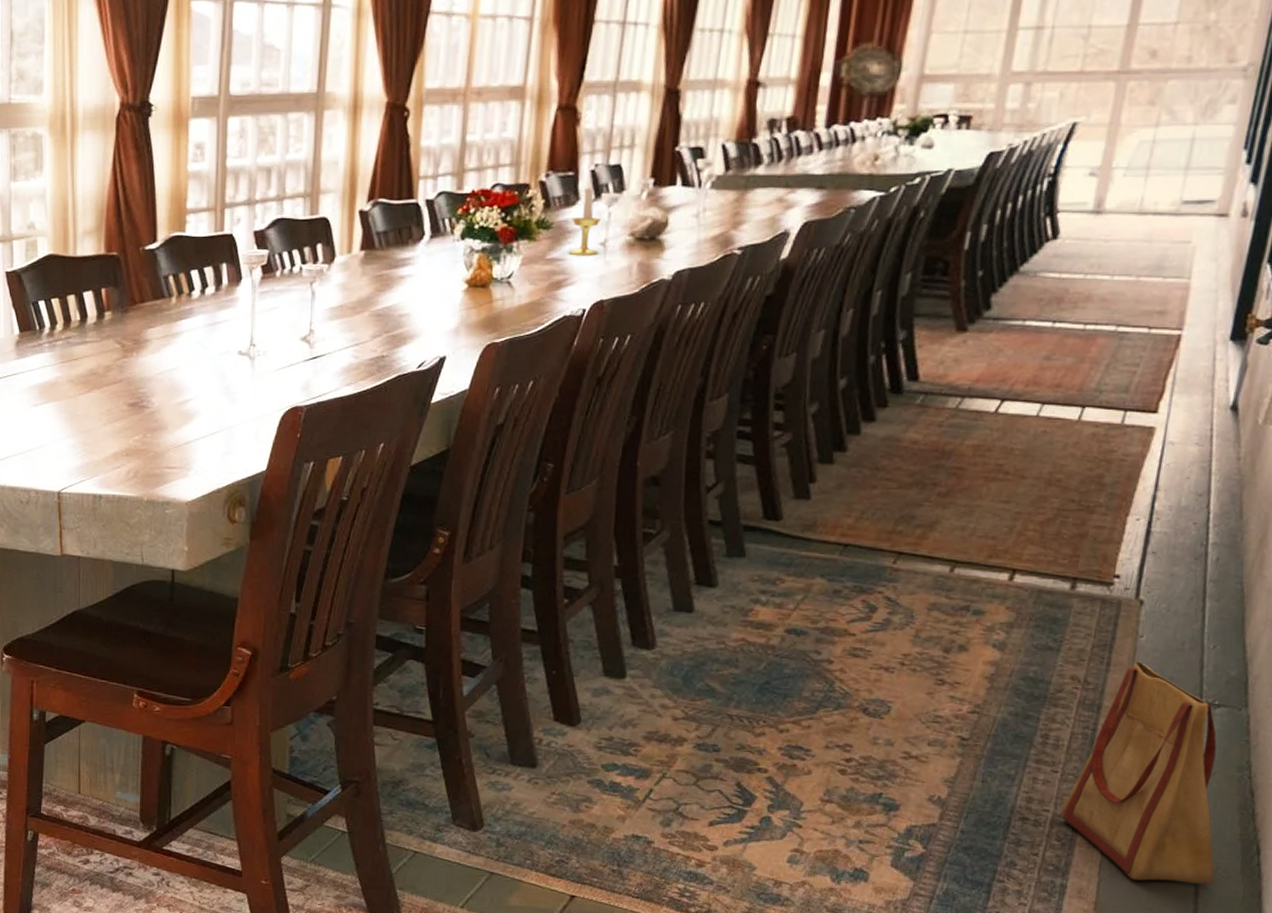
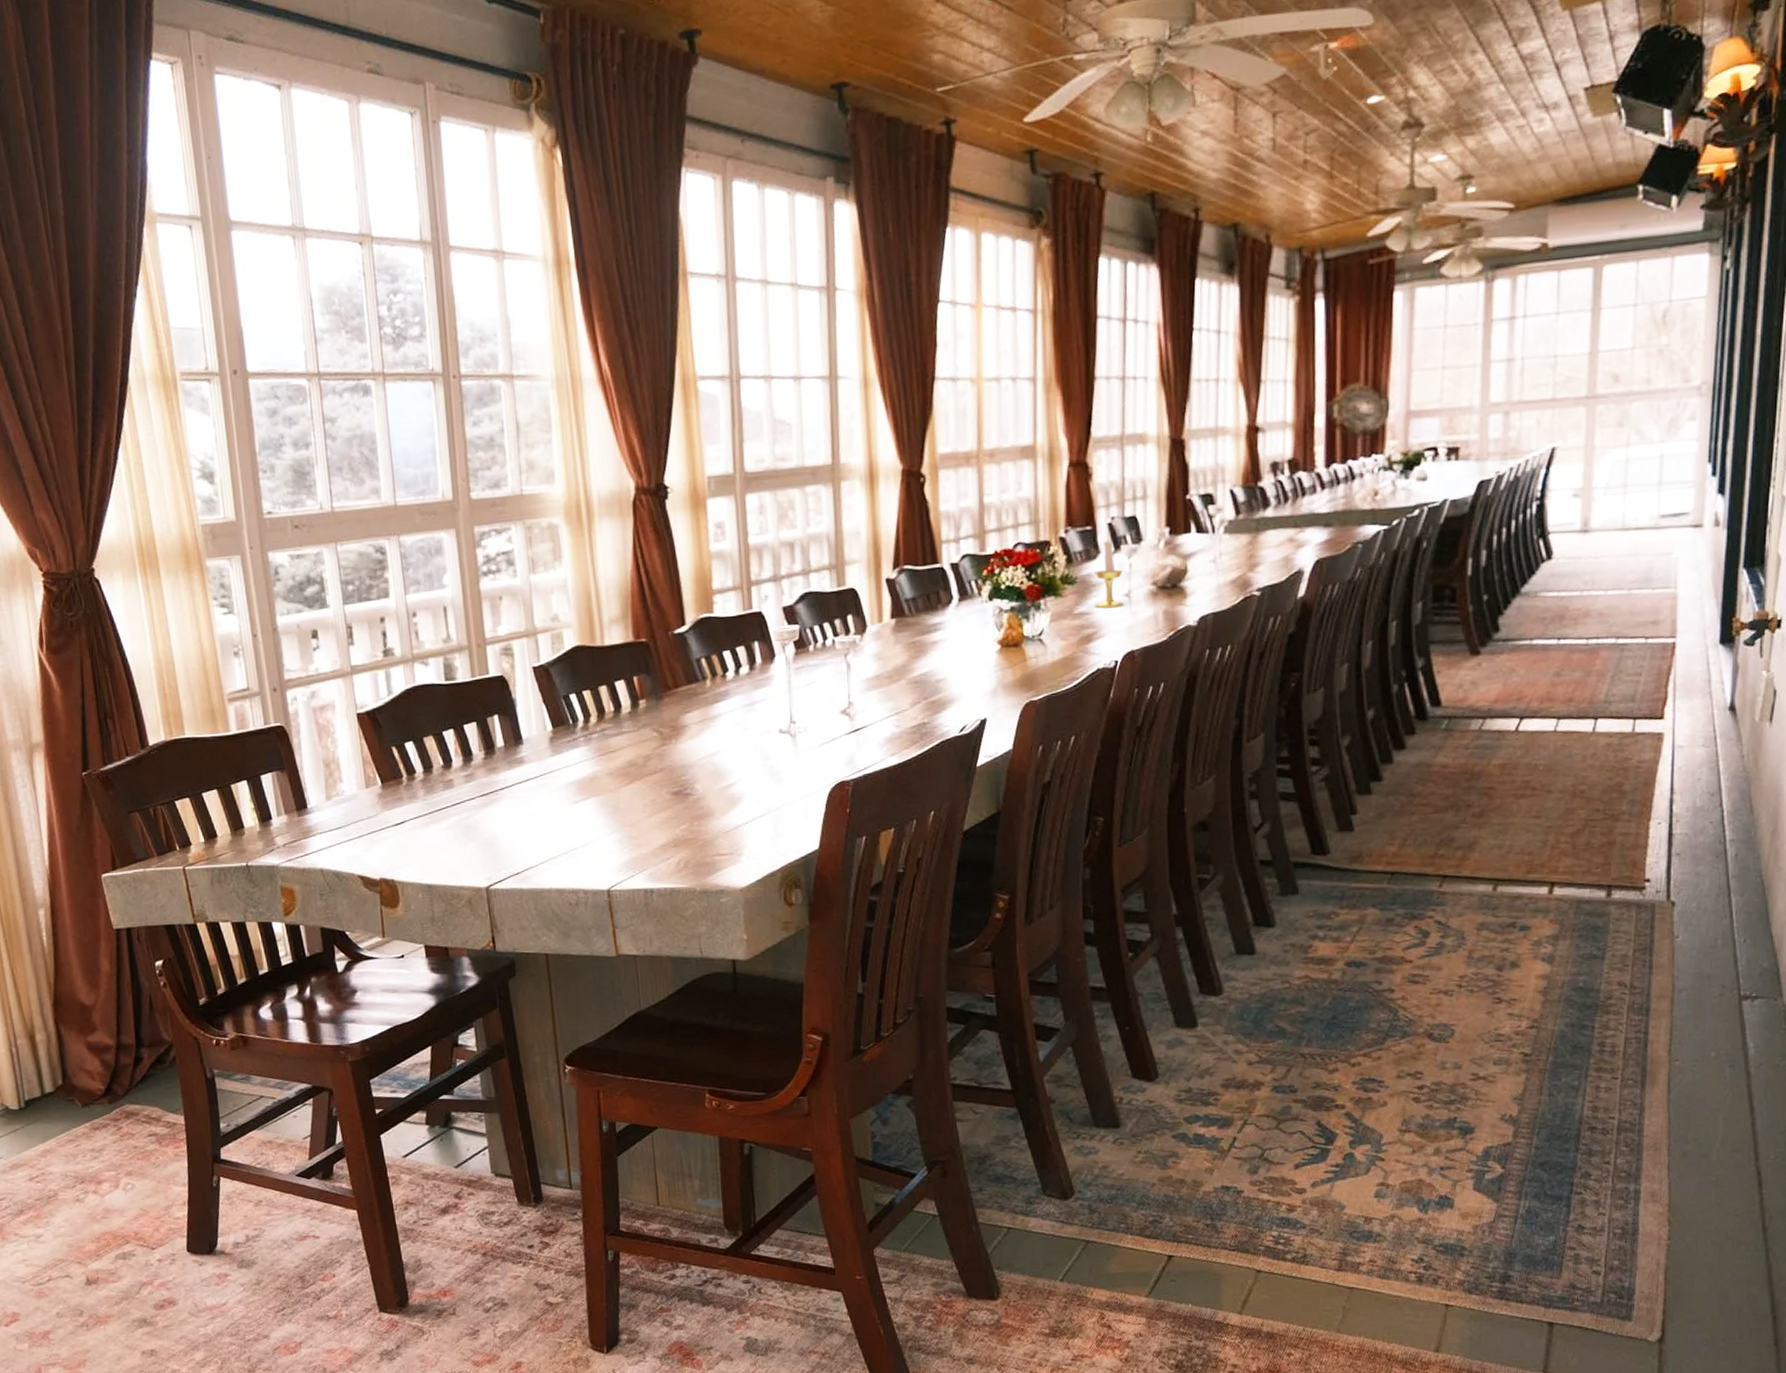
shopping bag: present [1060,661,1217,886] -> none [1625,961,1775,1178]

